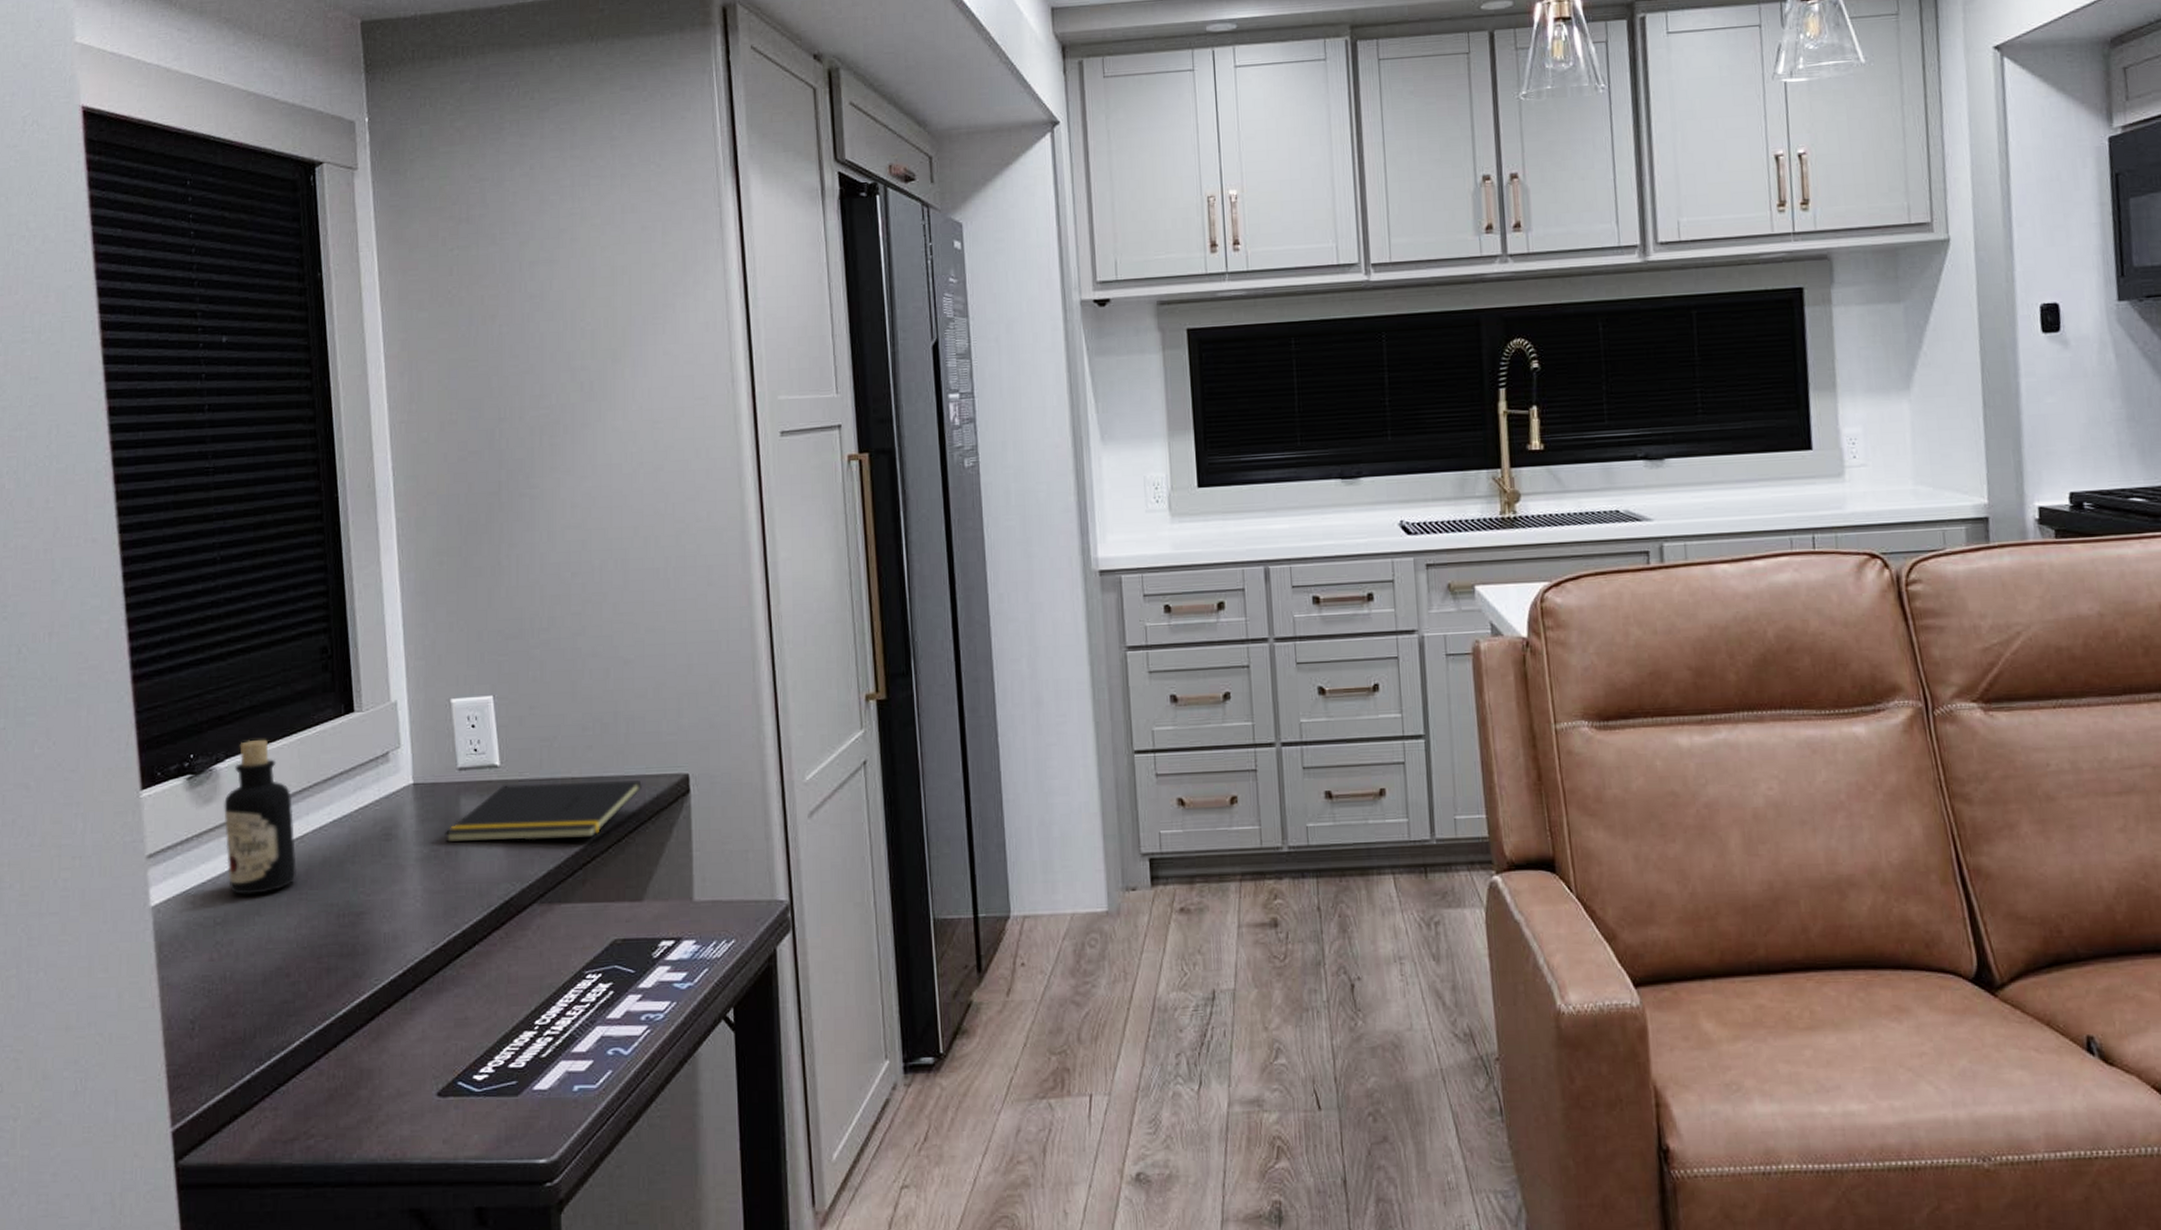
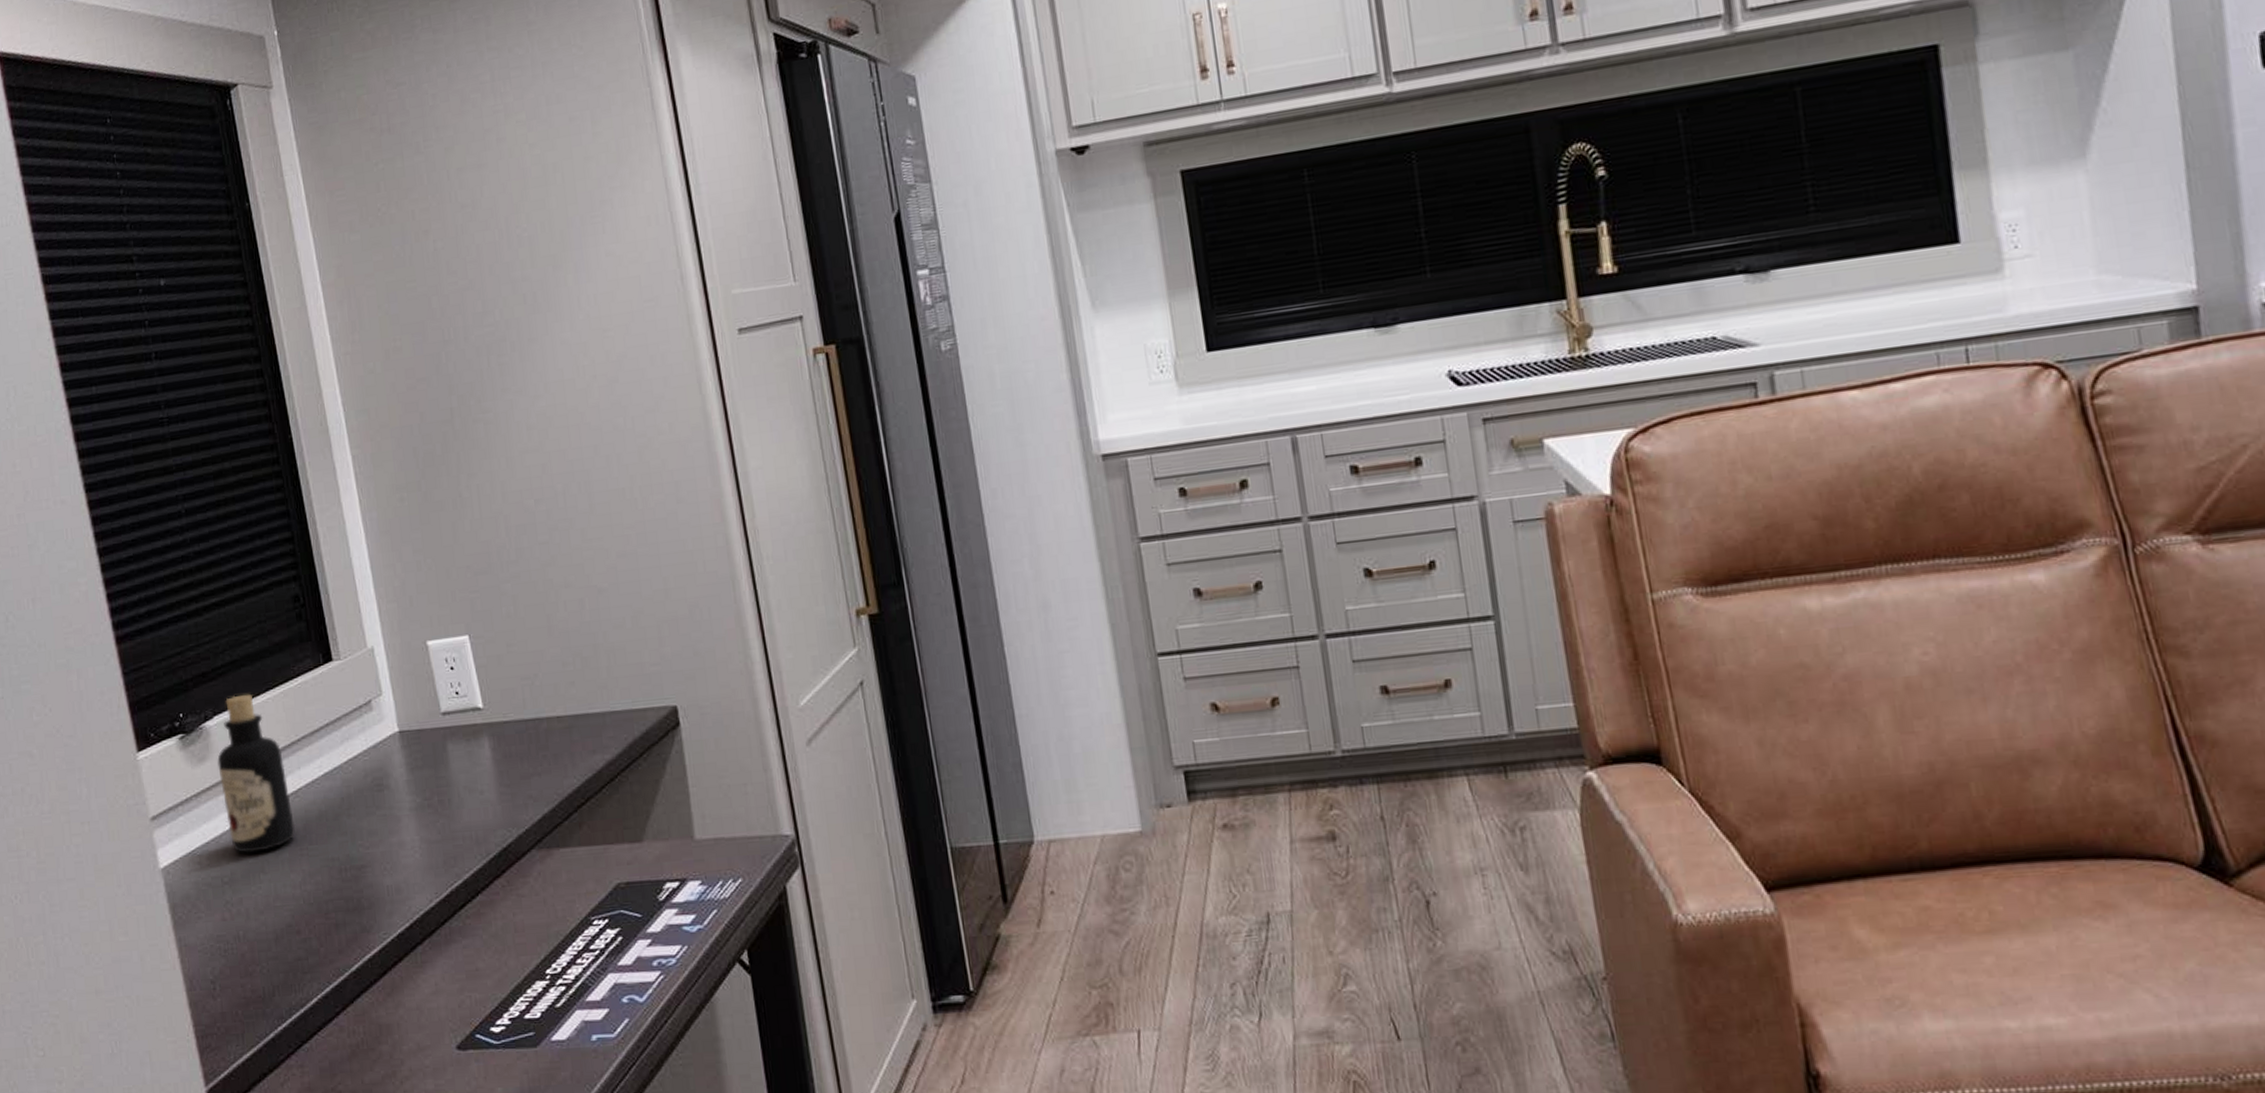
notepad: present [445,780,642,843] -> none [435,715,630,791]

